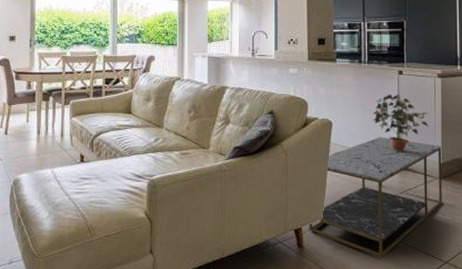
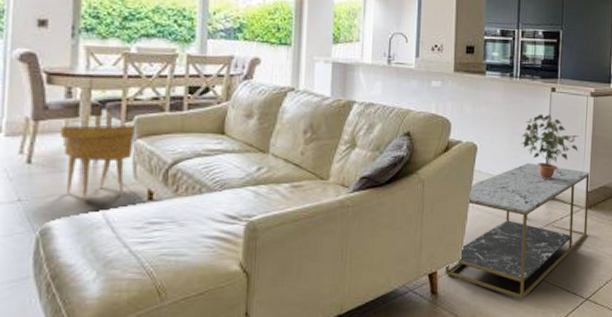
side table: none [24,107,73,161] -> present [60,124,138,201]

